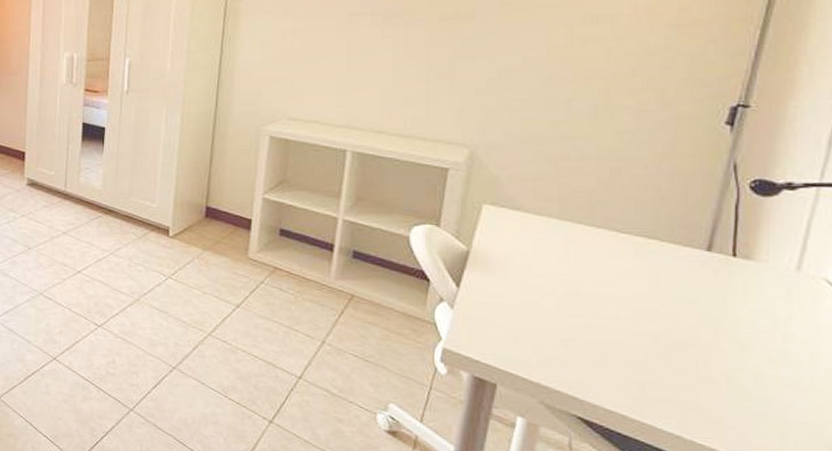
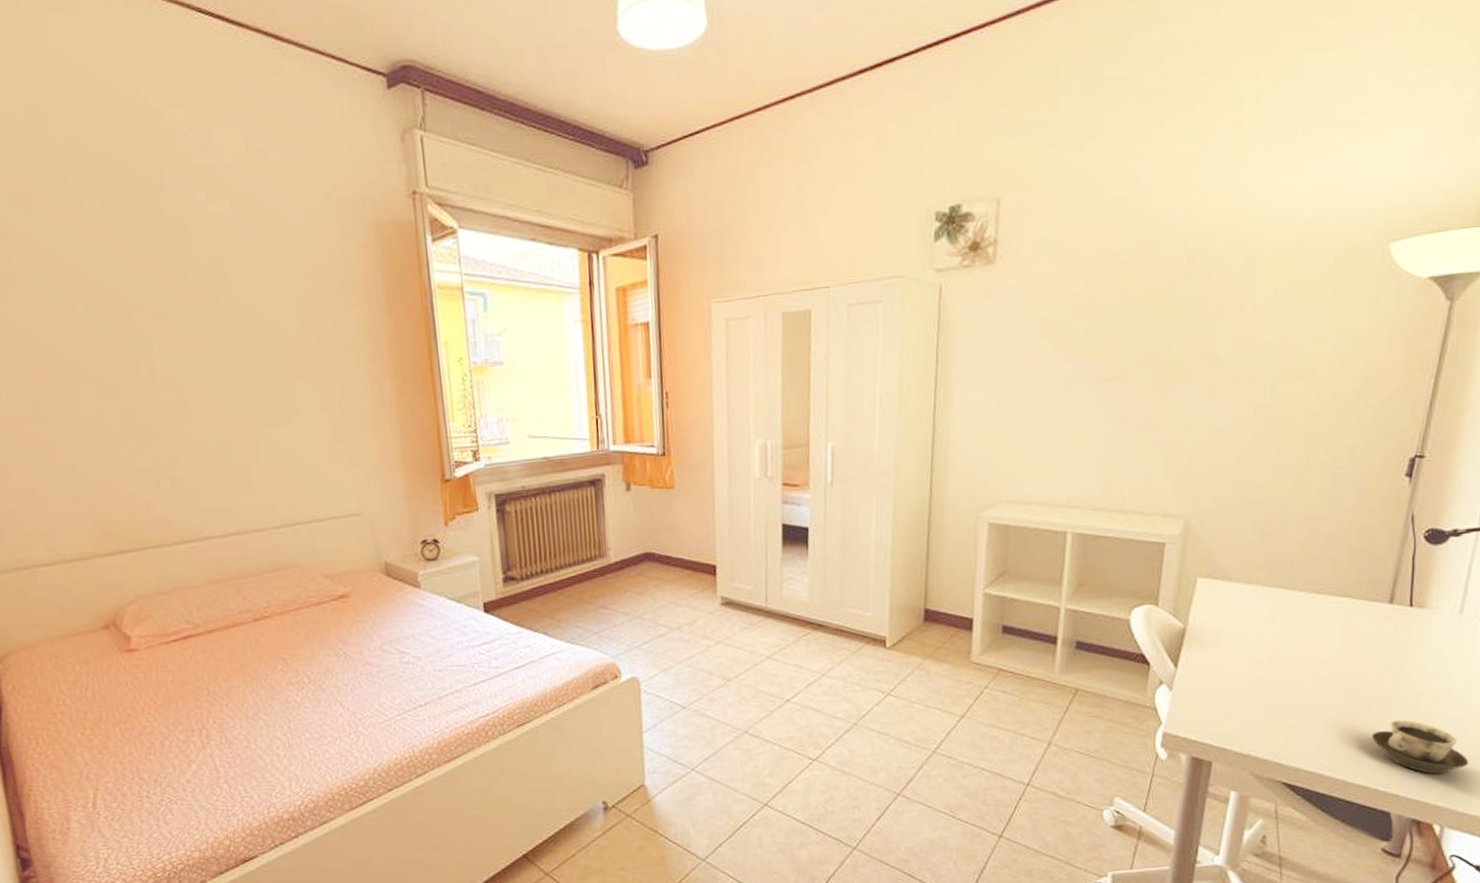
cup: none [685,372,812,438] -> present [1371,720,1469,774]

